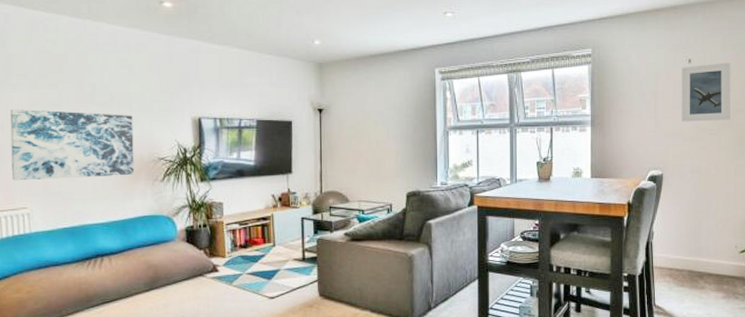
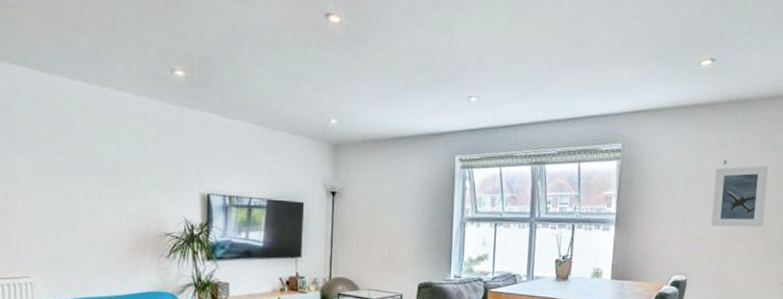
wall art: present [10,108,135,181] -> none [14,174,140,250]

